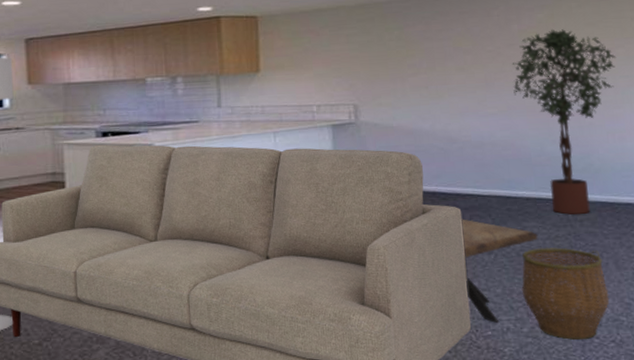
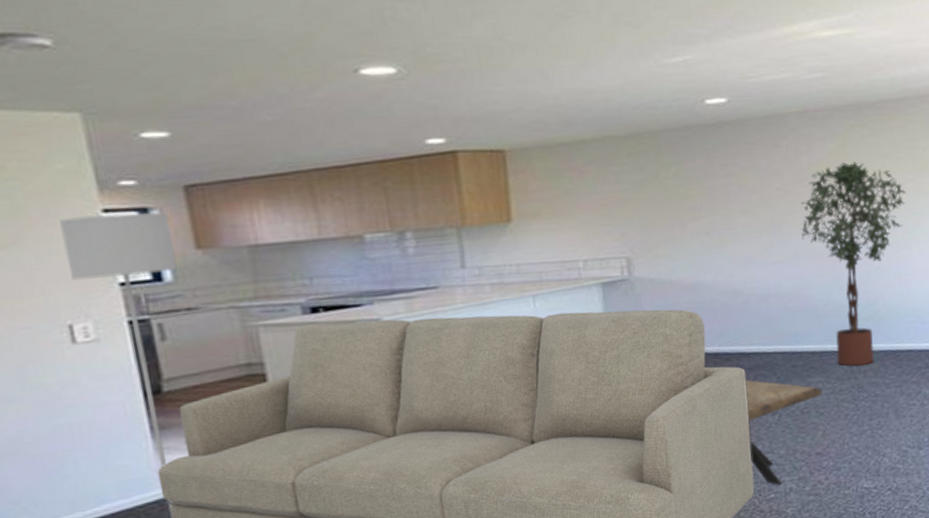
basket: present [521,247,610,340] -> none [804,401,888,493]

